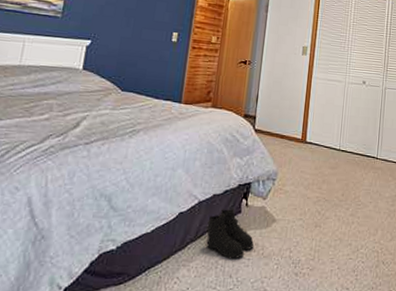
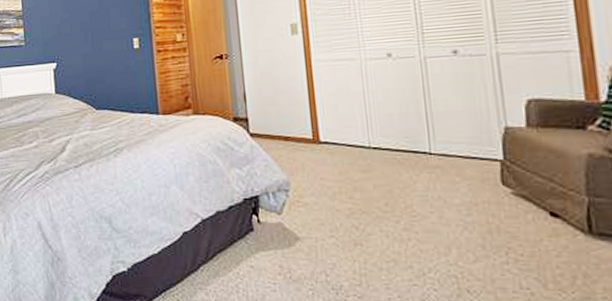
boots: present [206,208,254,260] -> none [216,226,277,283]

